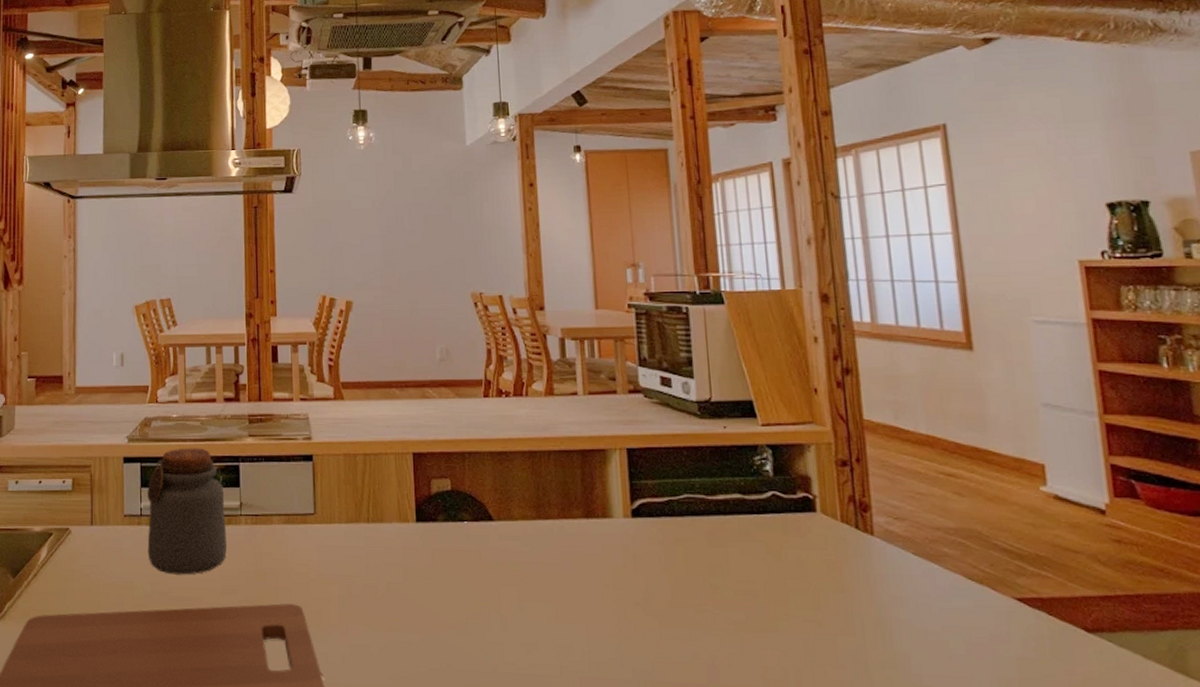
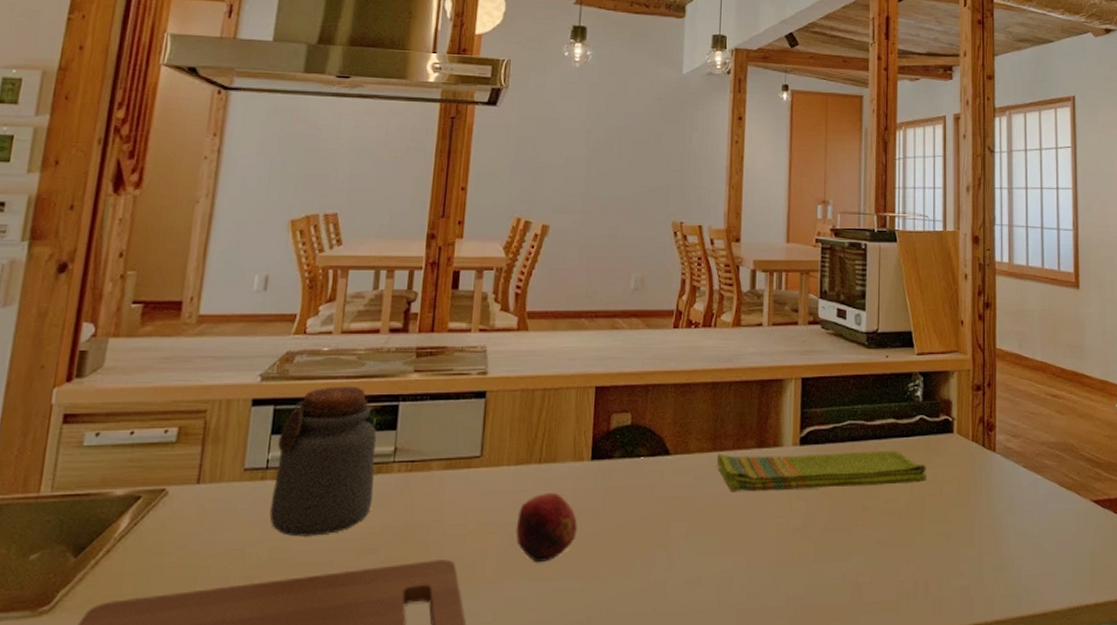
fruit: none [353,549,410,614] -> present [515,492,577,562]
dish towel: none [542,522,788,565] -> present [716,450,927,493]

